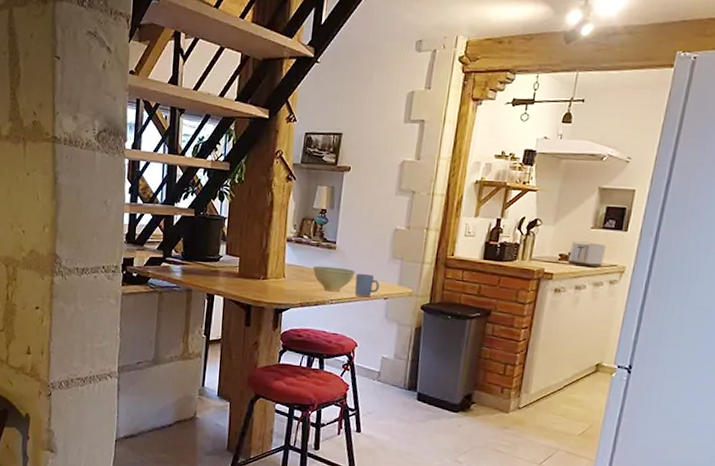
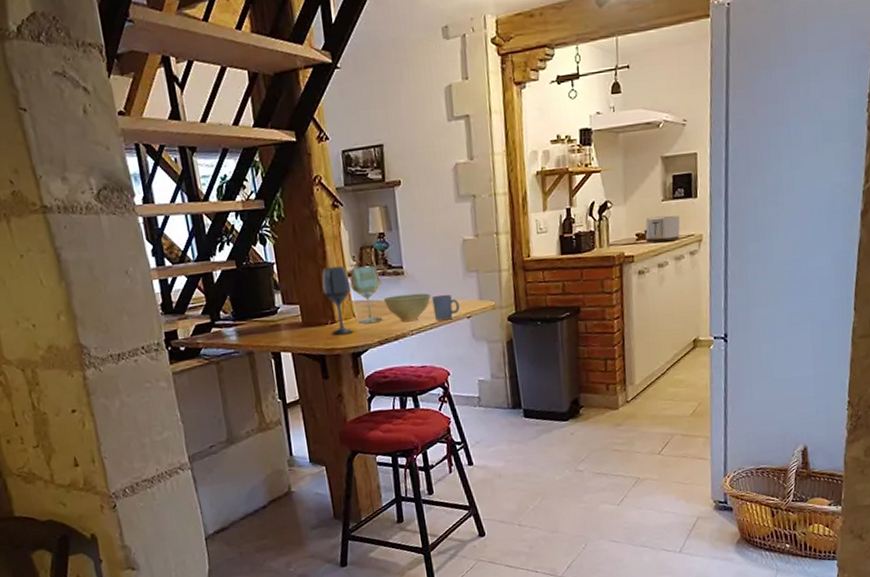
wineglass: none [261,230,287,291] -> present [322,266,354,335]
wine glass: none [286,234,314,286] -> present [350,265,383,324]

